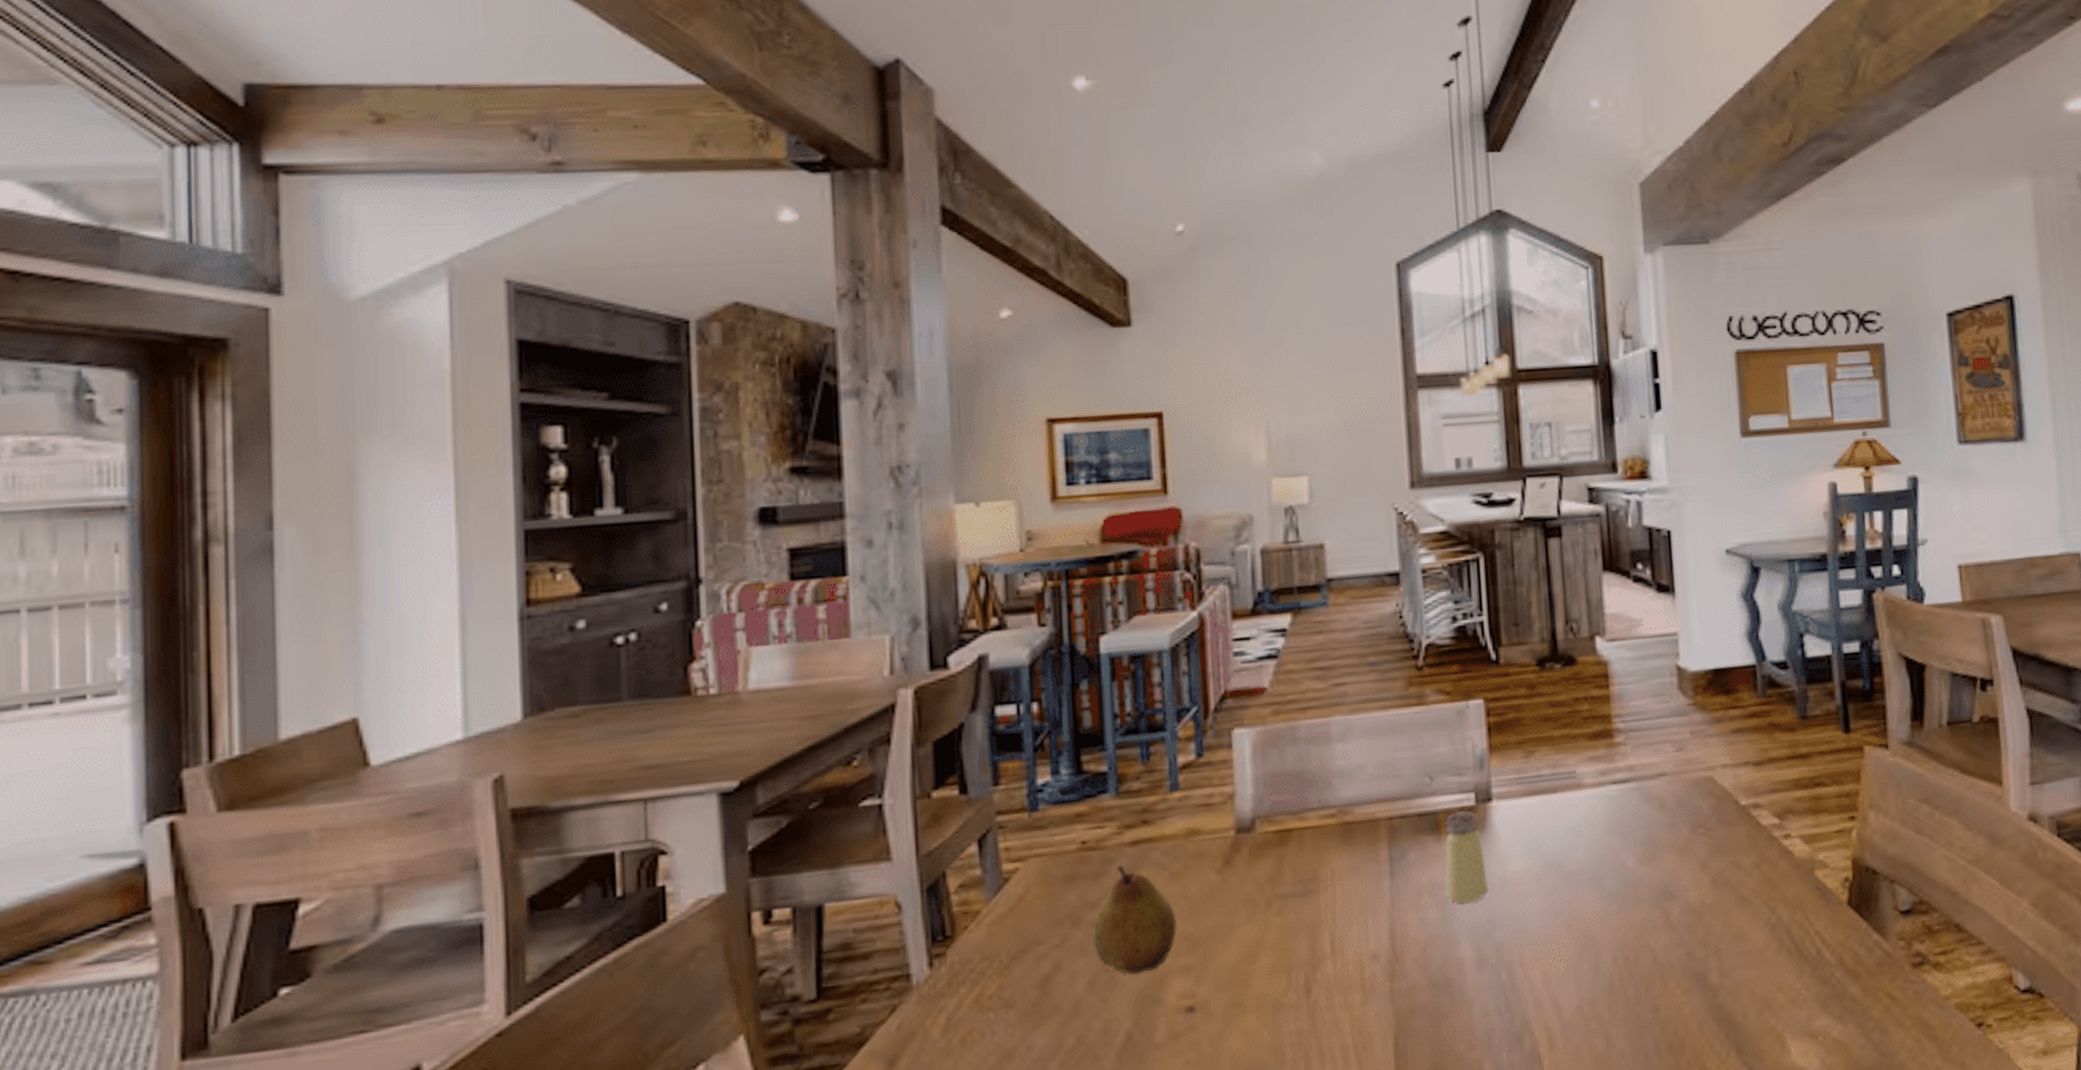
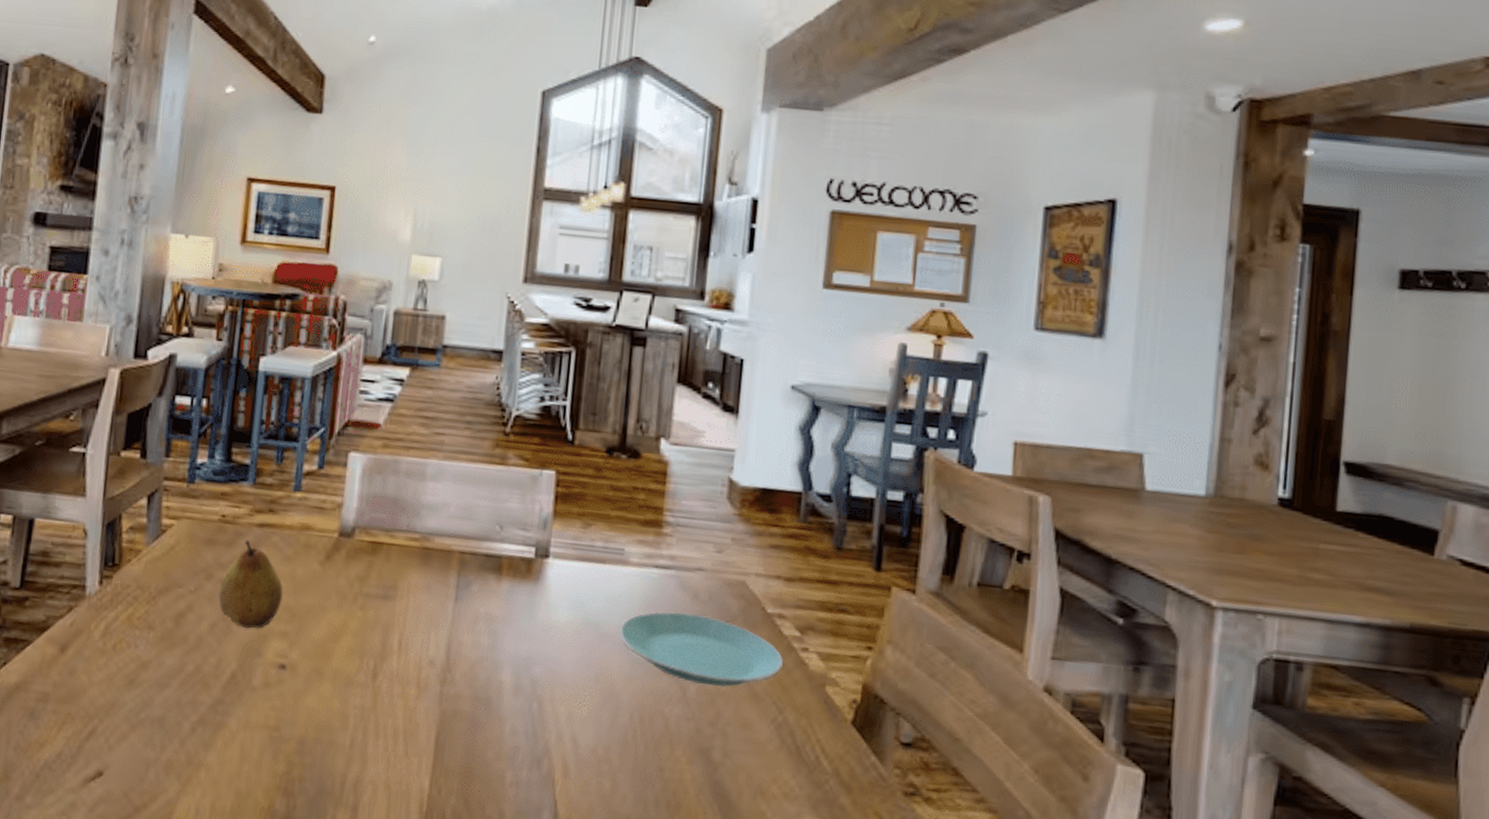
saltshaker: present [1444,810,1489,904] -> none [497,560,536,638]
plate: none [1584,824,1768,903] -> present [619,611,784,688]

